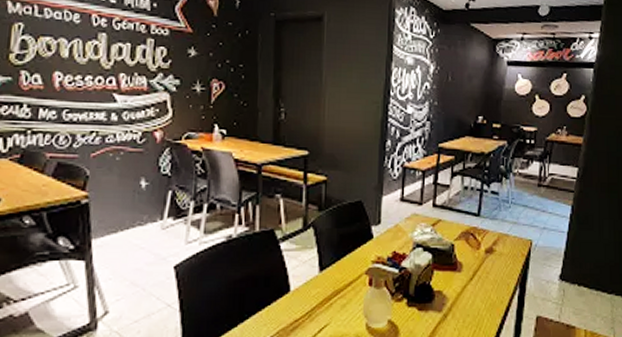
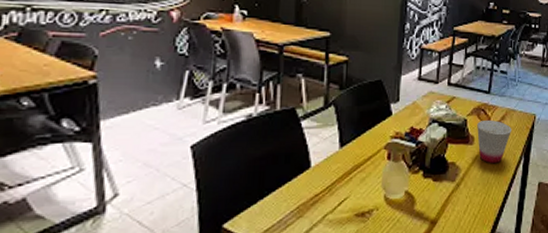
cup: none [466,245,504,294] -> present [477,119,511,164]

